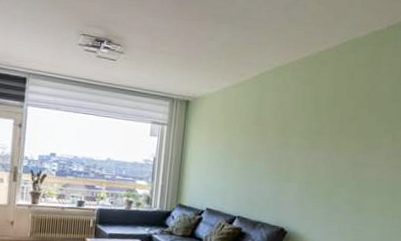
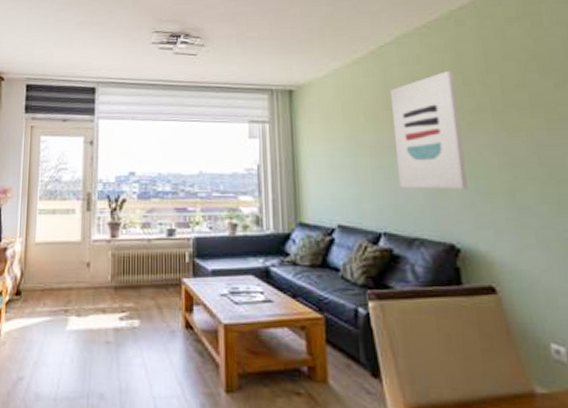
wall art: none [255,99,311,190] -> present [389,70,468,189]

